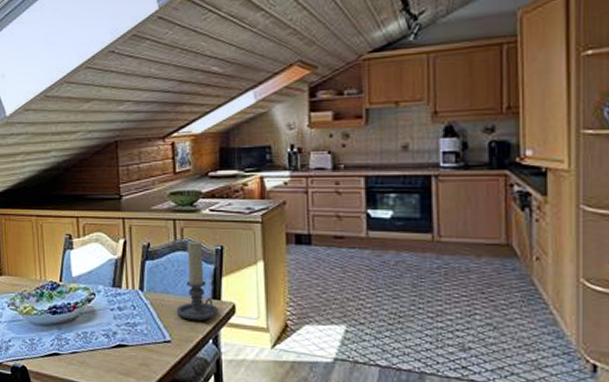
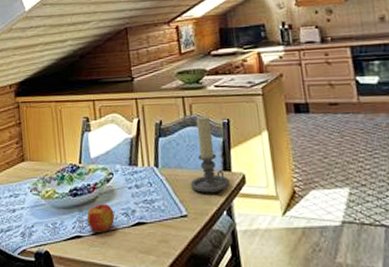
apple: none [65,323,94,352] -> present [86,203,114,233]

